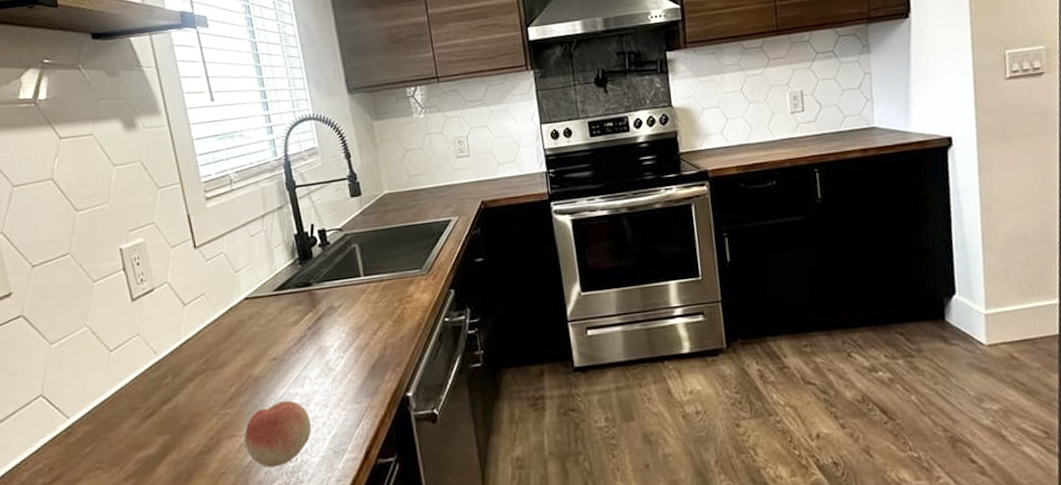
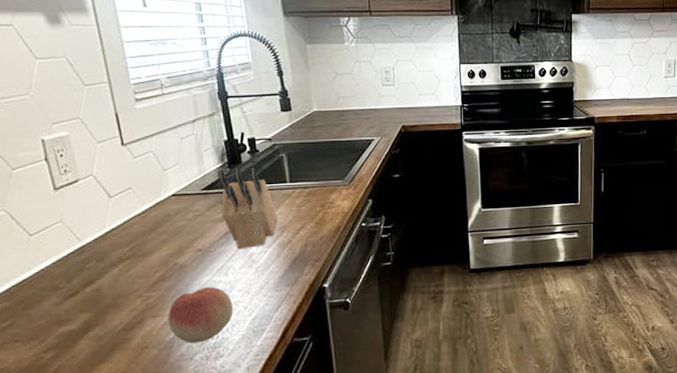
knife block: none [289,262,354,355] -> present [218,168,278,249]

